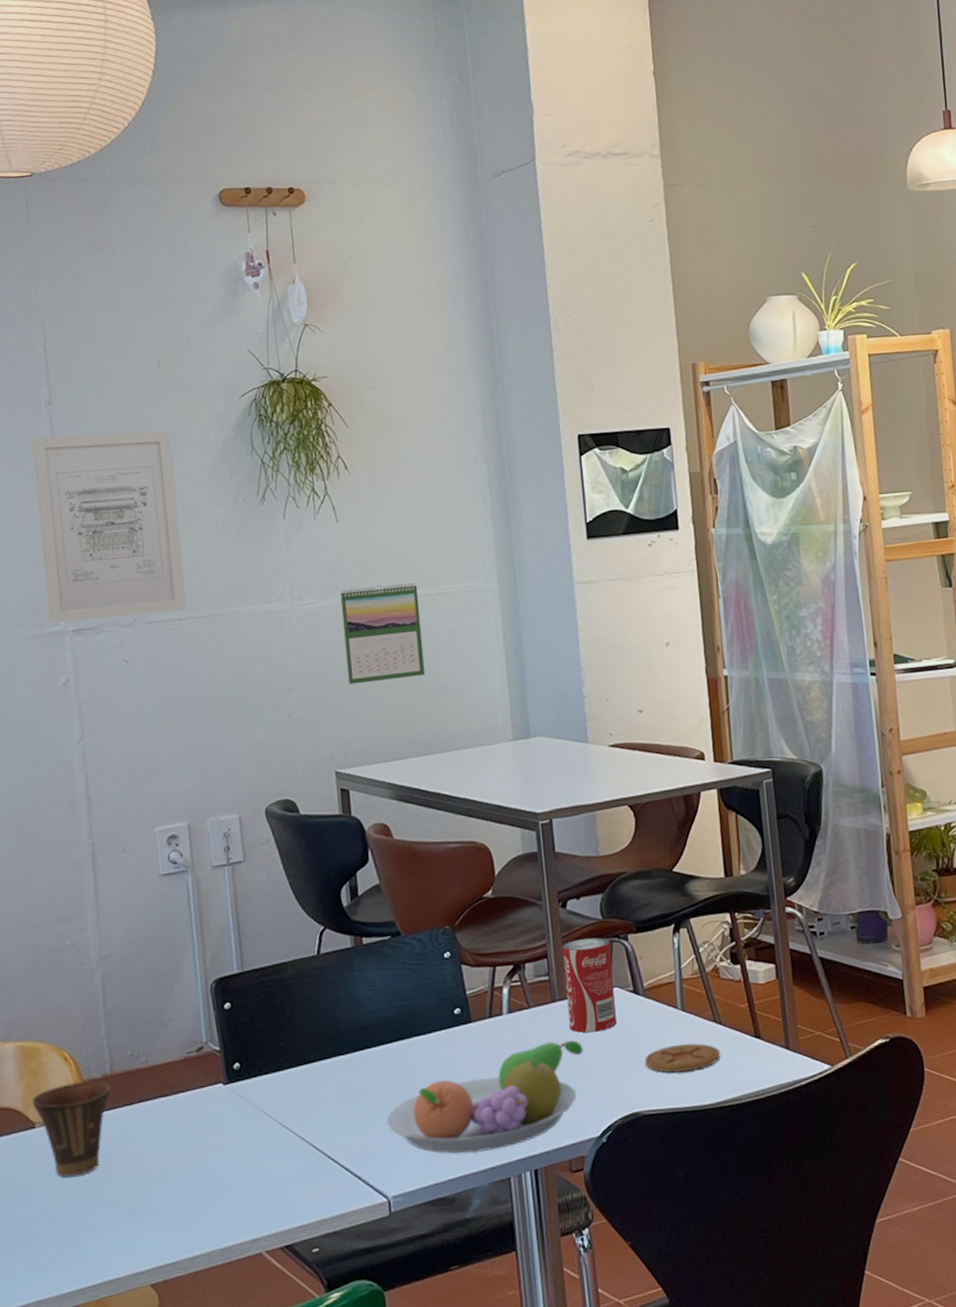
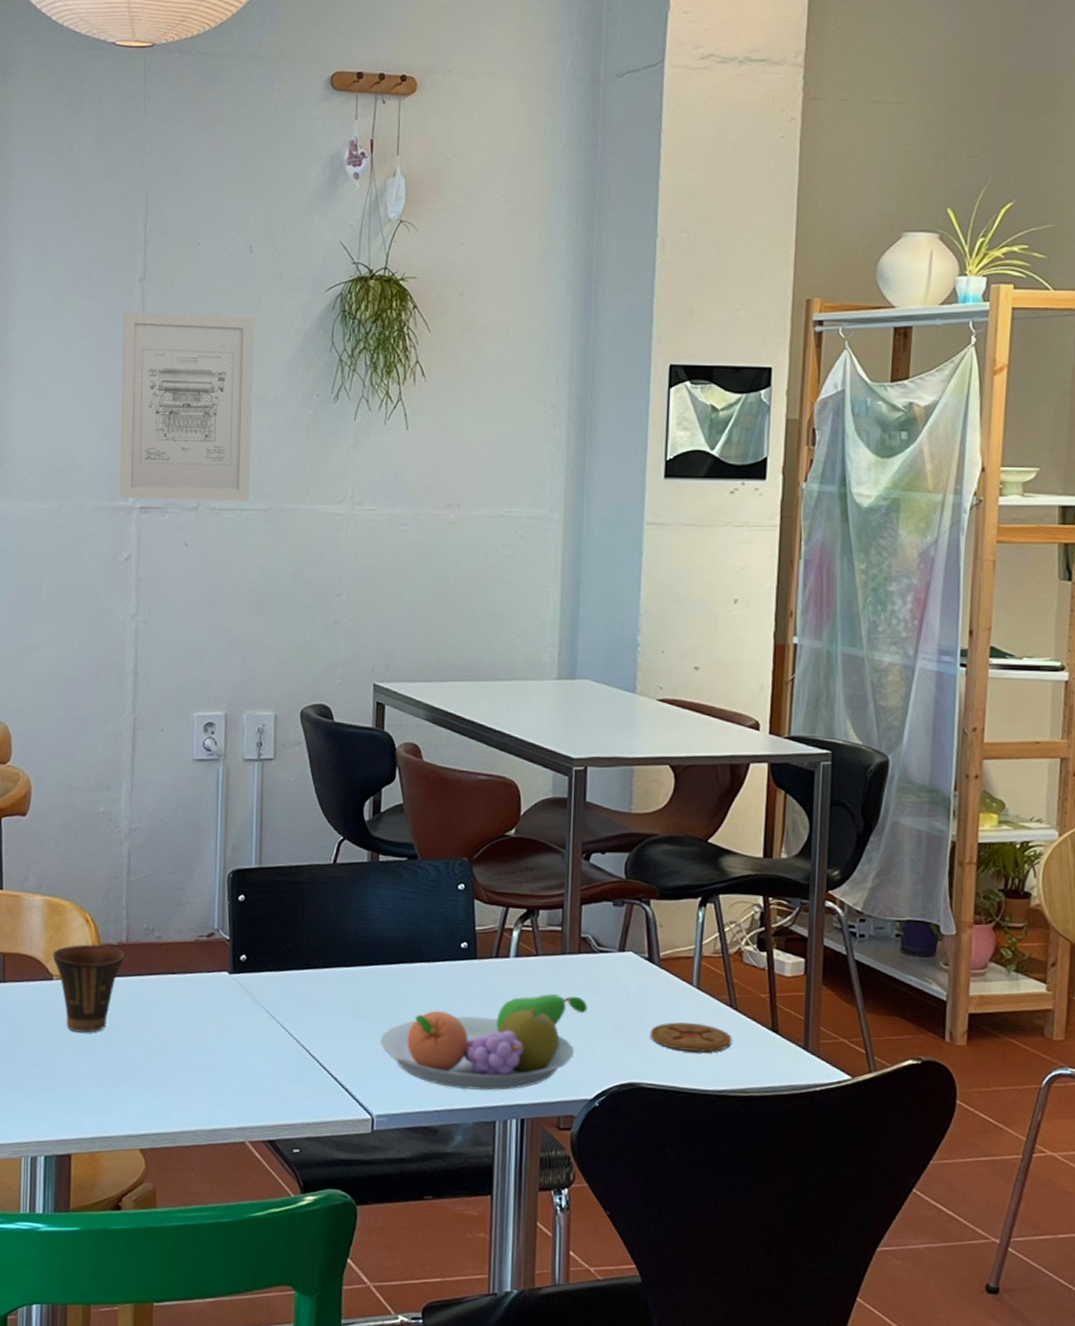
calendar: present [340,583,426,685] -> none [397,498,480,600]
beverage can: present [562,937,617,1033] -> none [576,895,631,993]

